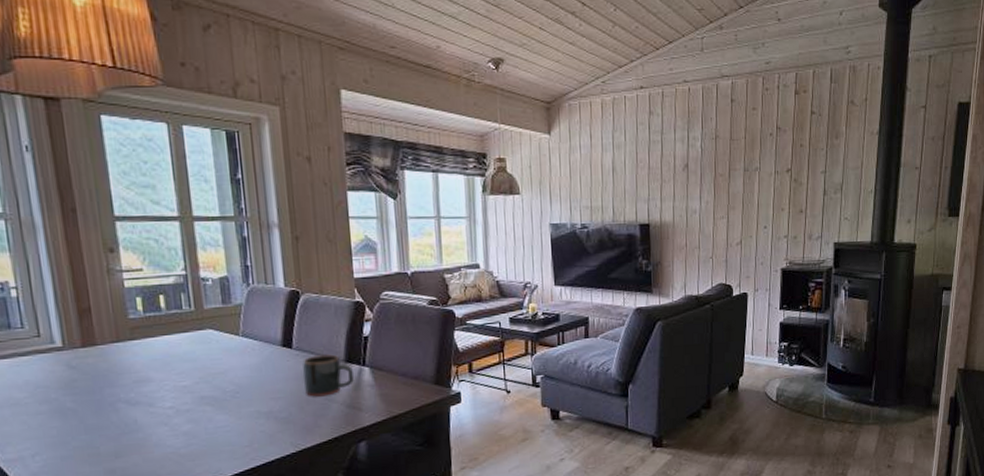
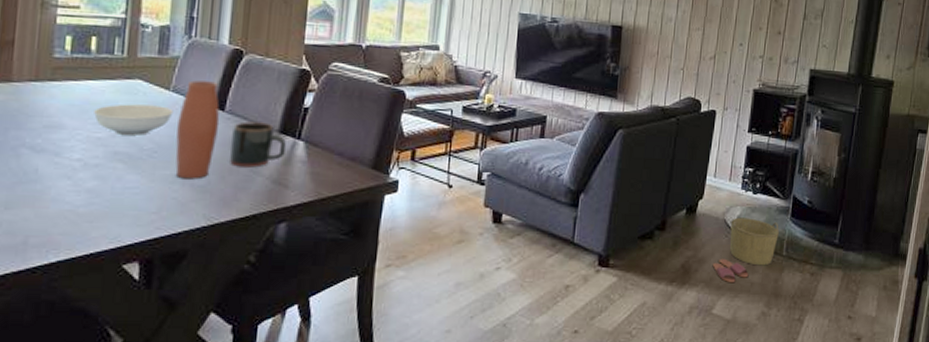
bowl: none [175,350,247,381] -> present [94,104,174,135]
vase: none [251,323,290,414] -> present [175,80,220,180]
slippers: none [757,427,793,449] -> present [712,258,749,283]
basket: none [771,388,817,431] -> present [730,217,779,266]

